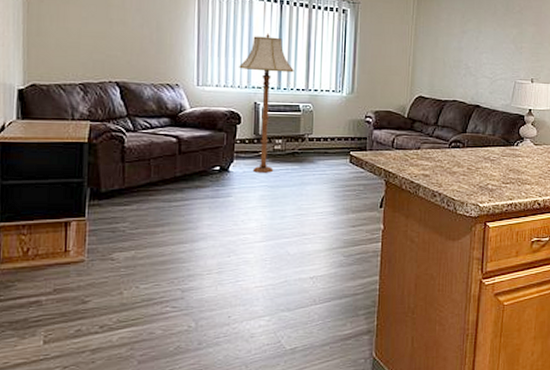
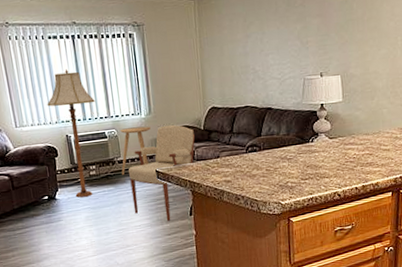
side table: none [311,104,351,155] -> present [120,126,151,176]
armchair: none [318,107,398,211] -> present [128,124,196,221]

